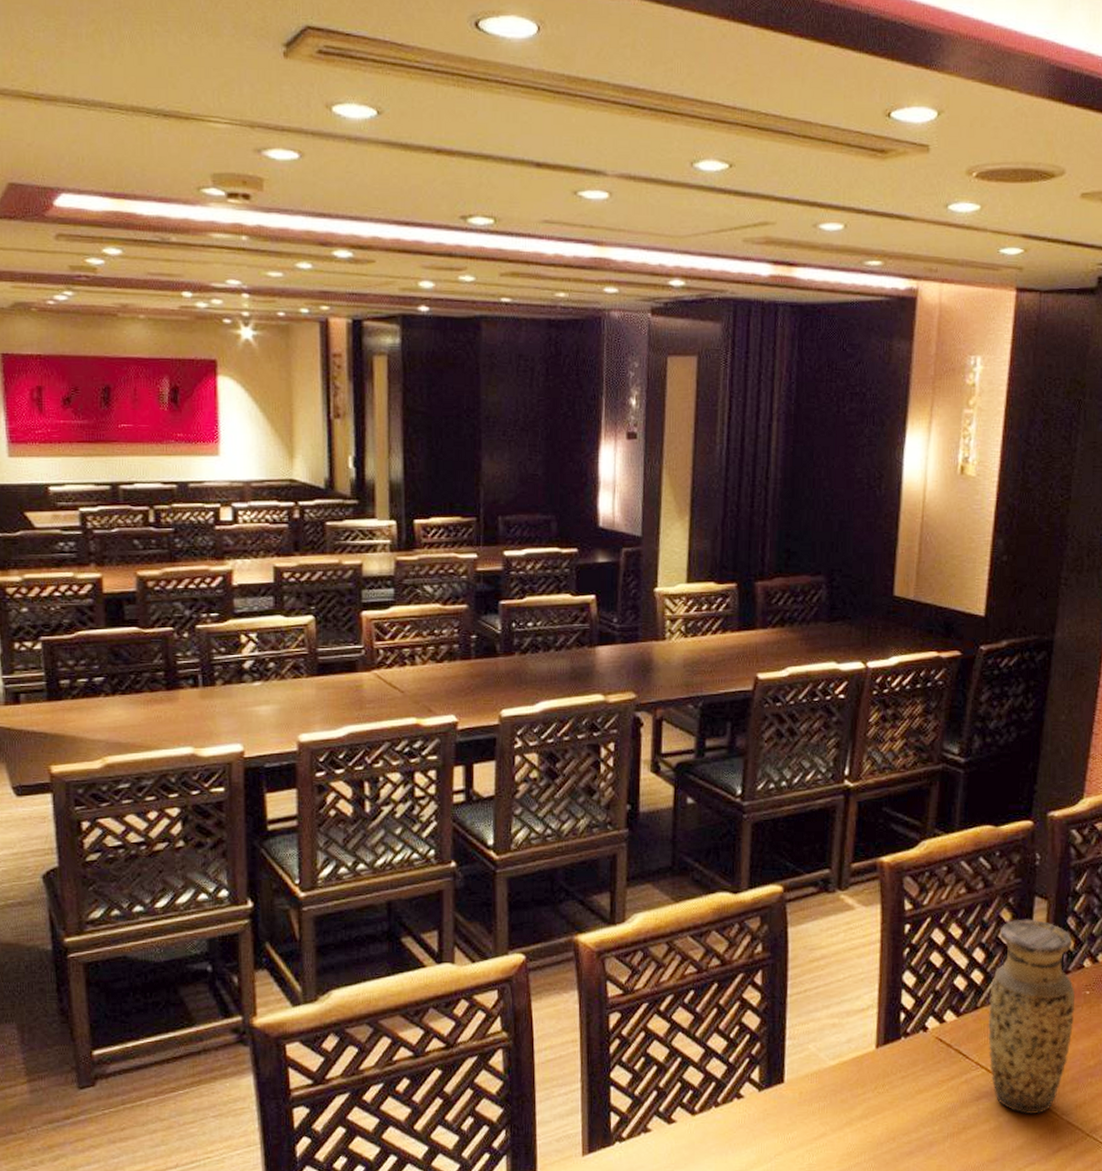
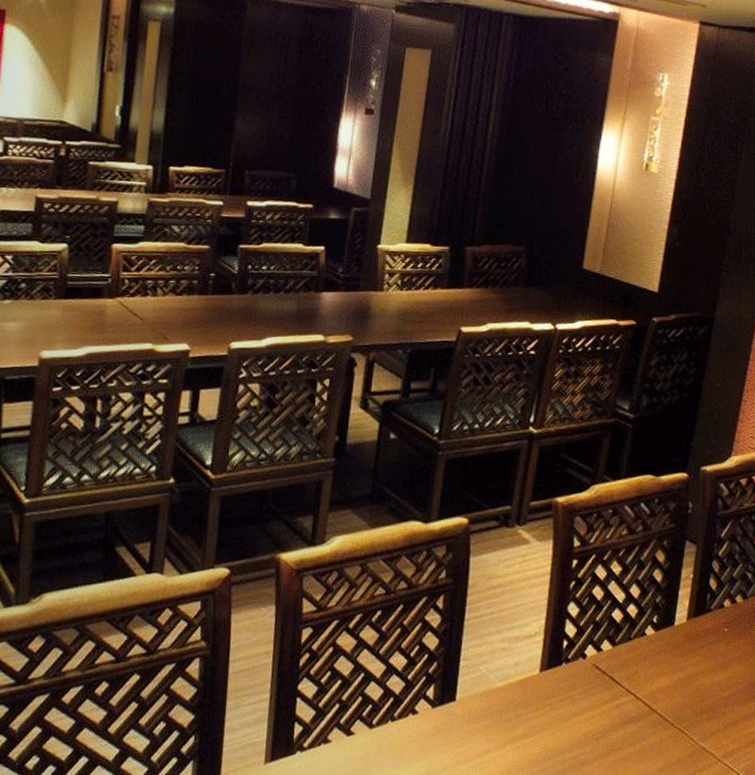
vase: present [988,919,1076,1114] -> none [638,560,716,739]

